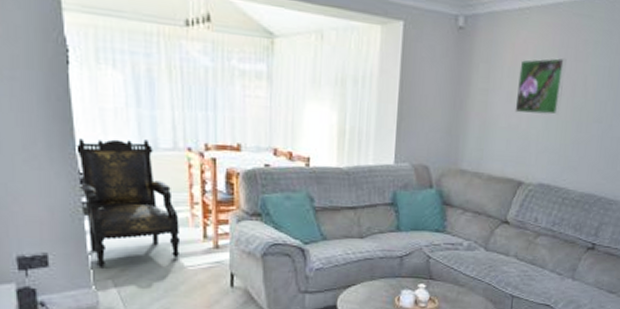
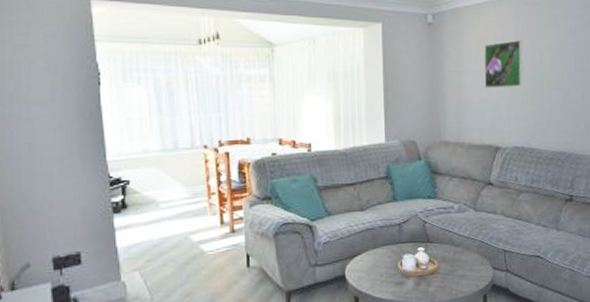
armchair: present [76,138,181,269] -> none [106,142,201,261]

